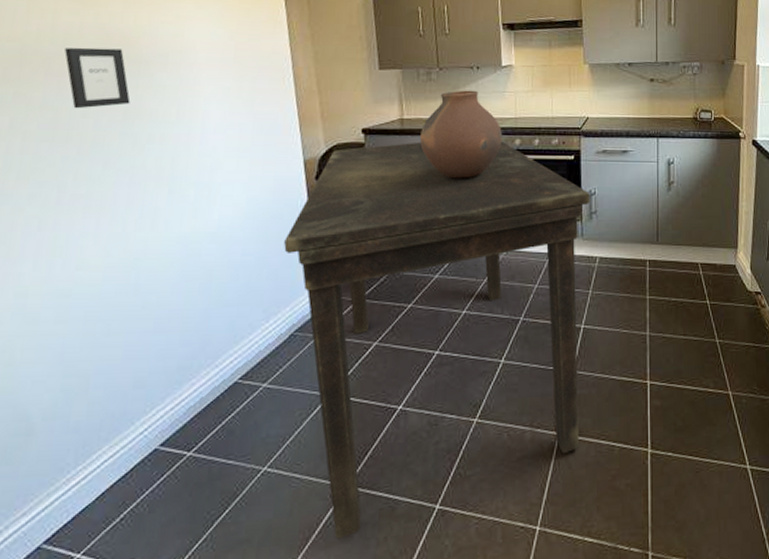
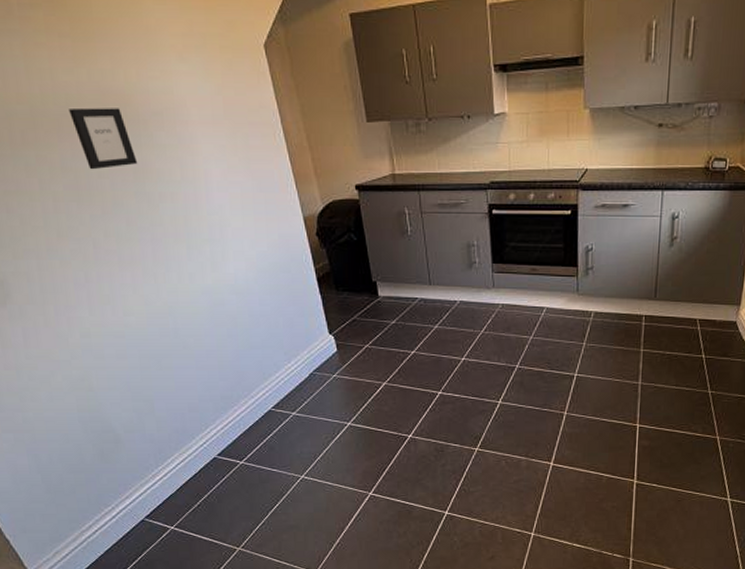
dining table: present [284,141,590,539] -> none [295,195,587,530]
vase: present [420,90,503,179] -> none [413,142,497,235]

